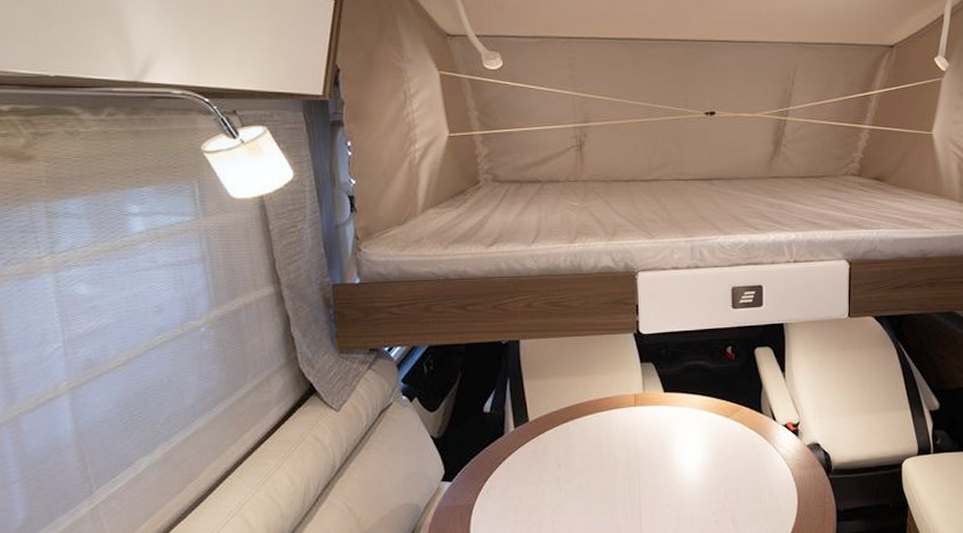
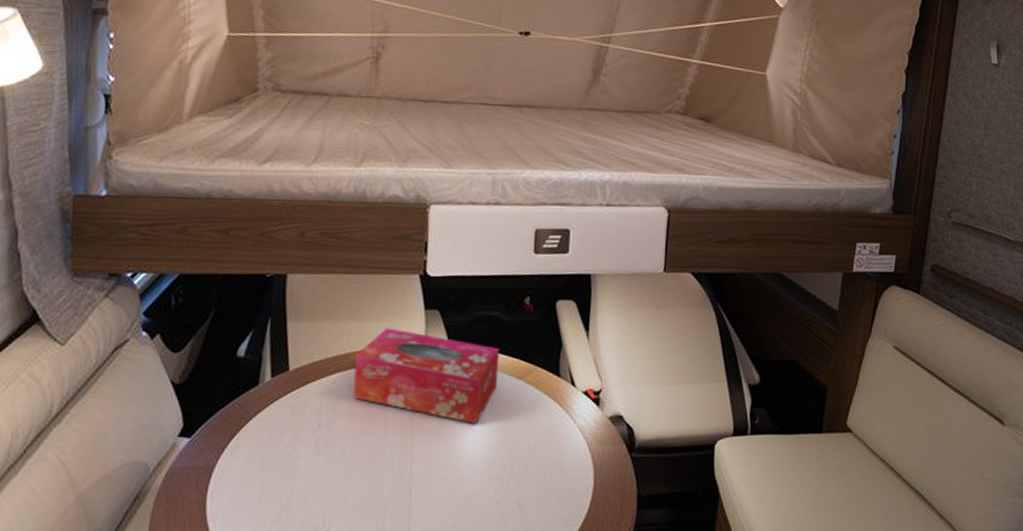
tissue box: none [583,380,709,457] -> present [353,328,500,423]

